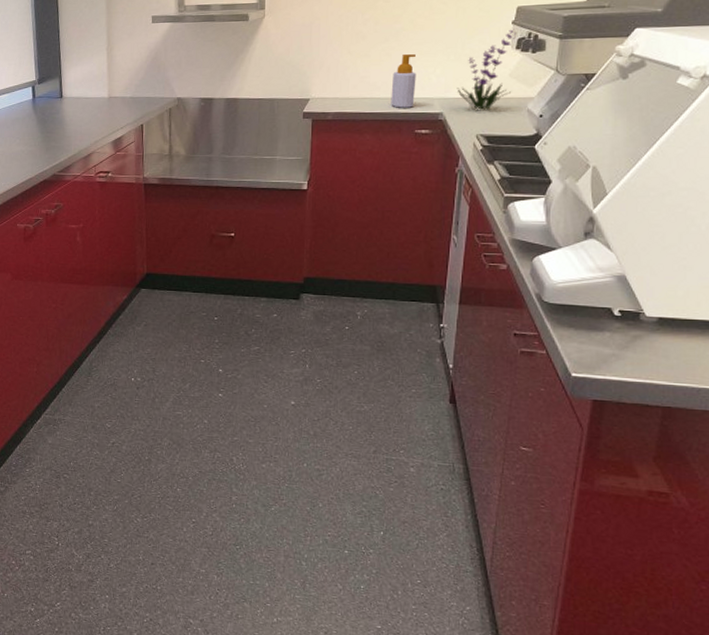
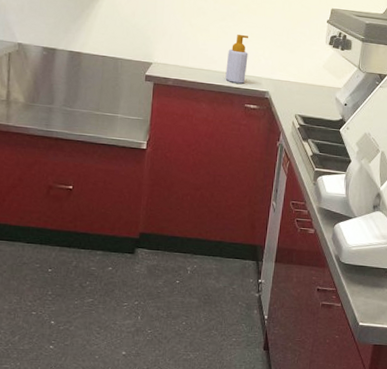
plant: present [457,29,516,110] -> none [281,27,330,94]

